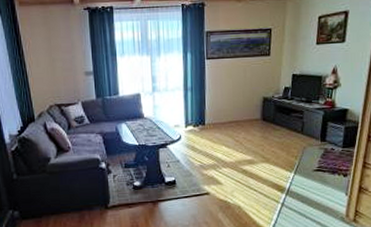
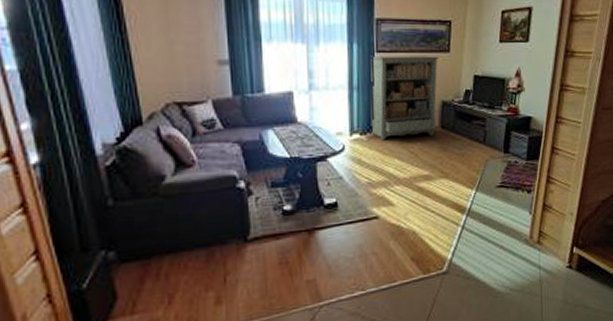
bookshelf: none [201,59,261,131] -> present [370,56,440,141]

